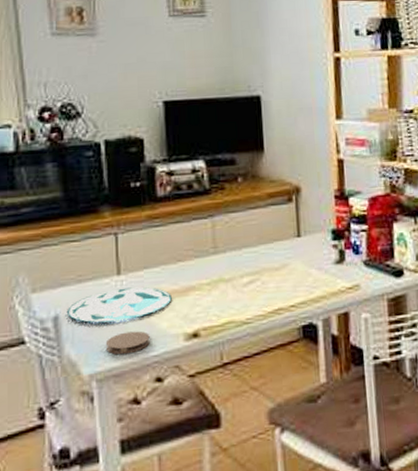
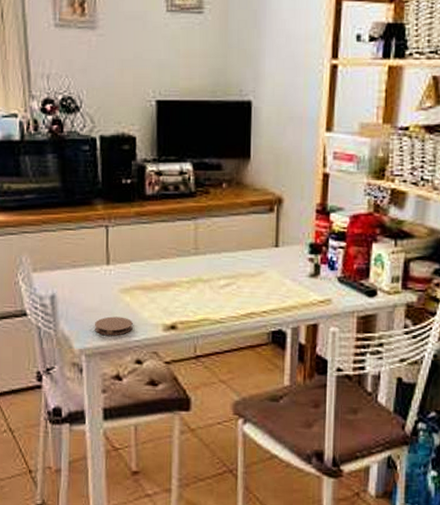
plate: present [66,287,172,323] -> none [62,277,154,306]

